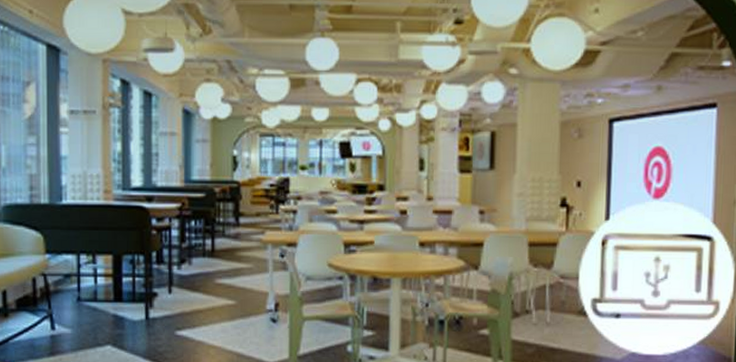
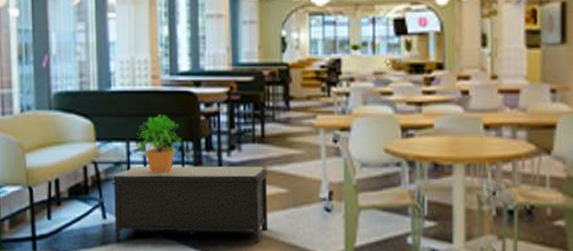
bench: none [61,278,217,352] -> present [111,165,268,243]
potted plant: none [88,227,133,285] -> present [137,113,182,173]

